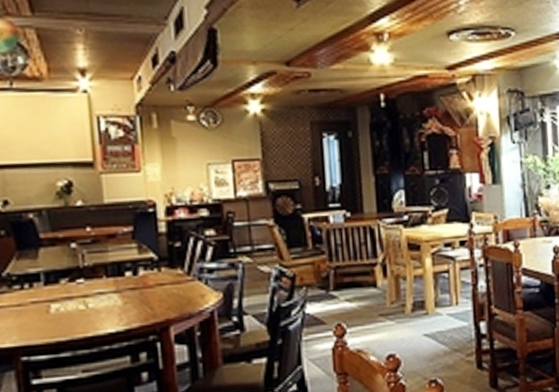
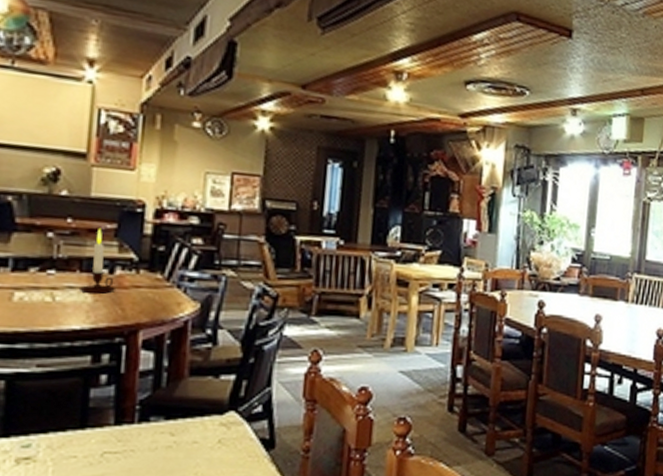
candle: none [107,232,141,297] -> present [78,228,115,294]

